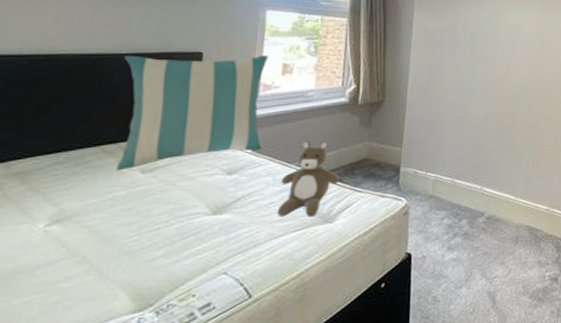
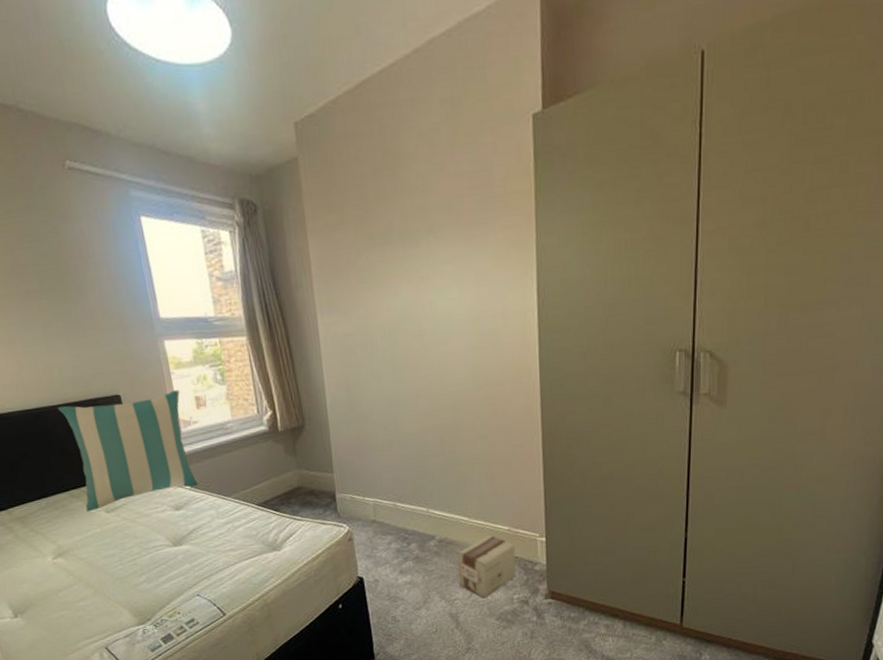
teddy bear: present [277,141,340,218] -> none [223,472,278,547]
box: none [499,214,551,276] -> present [457,535,516,599]

